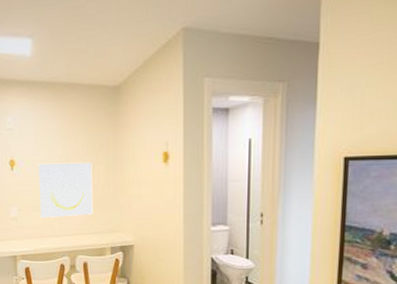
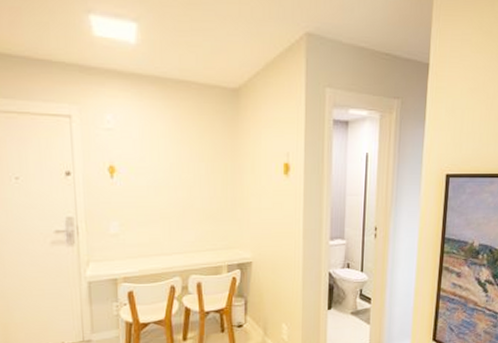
wall art: present [38,162,93,218] -> none [145,171,208,234]

